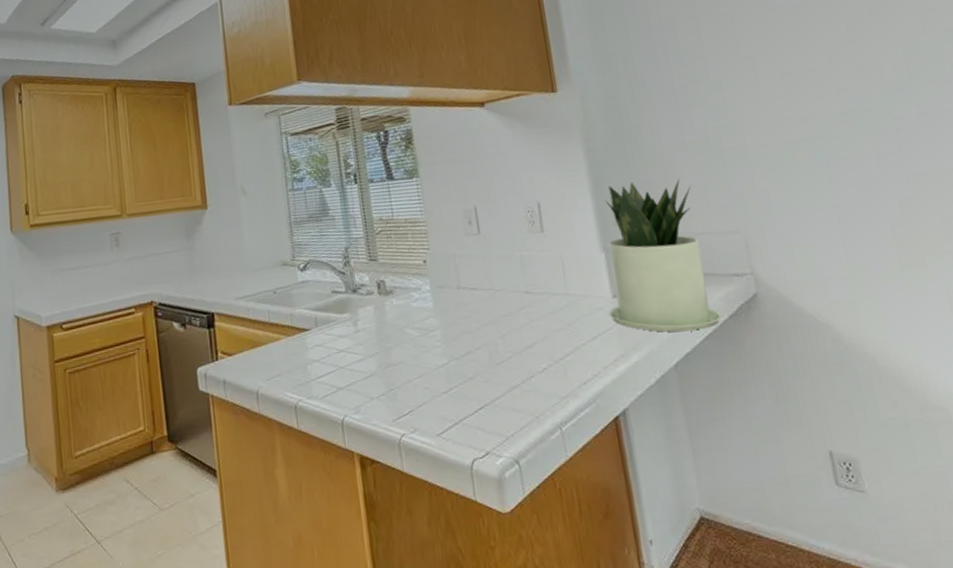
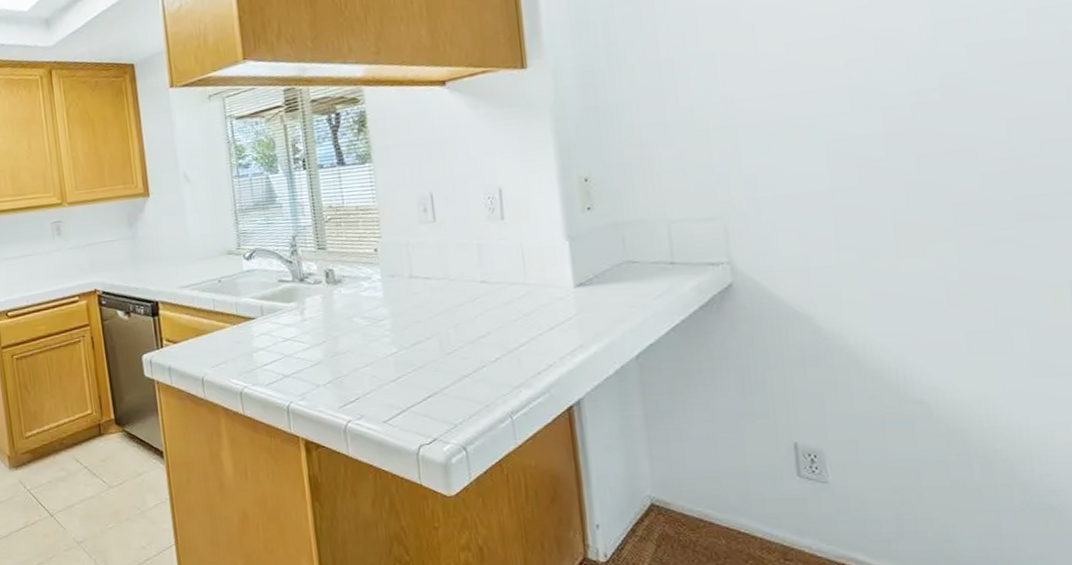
planter: present [605,179,722,333] -> none [568,162,692,323]

